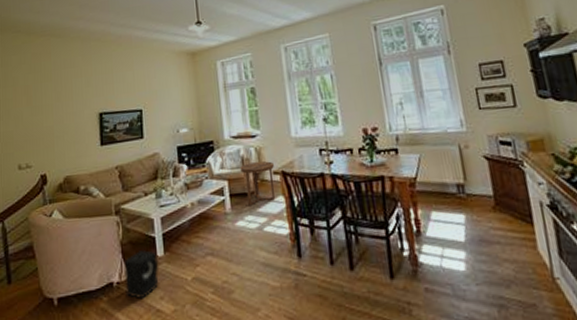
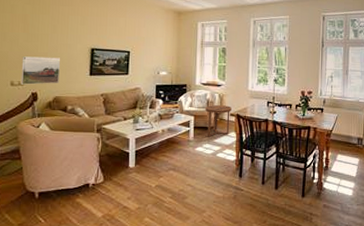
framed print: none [27,129,68,167] -> present [20,56,61,85]
speaker: present [123,249,159,300] -> none [99,161,130,198]

